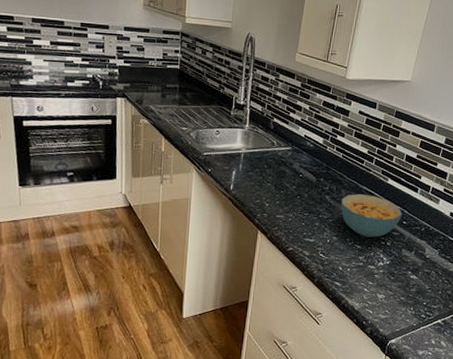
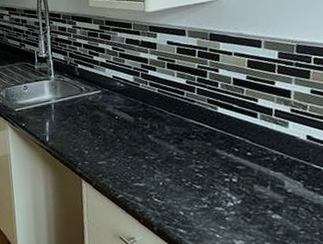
cereal bowl: present [340,193,403,237] -> none [166,127,245,175]

